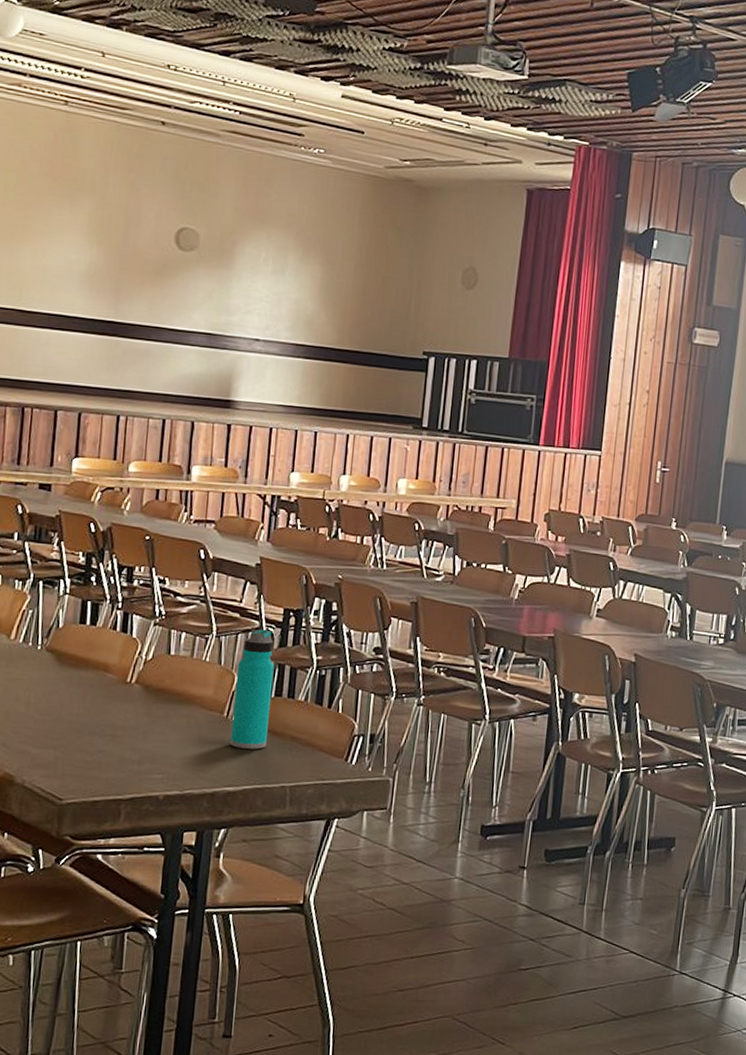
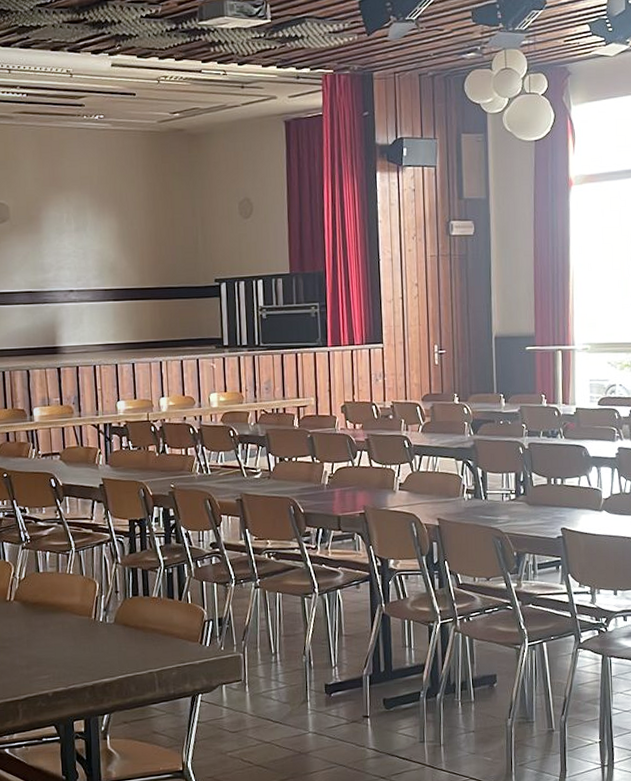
water bottle: present [230,629,275,749] -> none [97,540,131,645]

